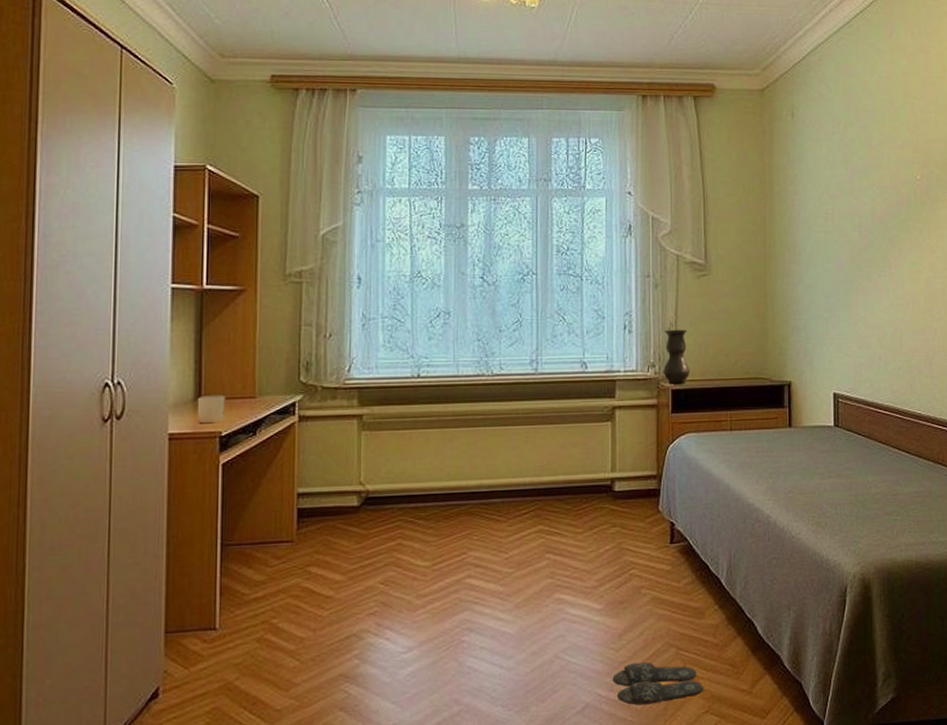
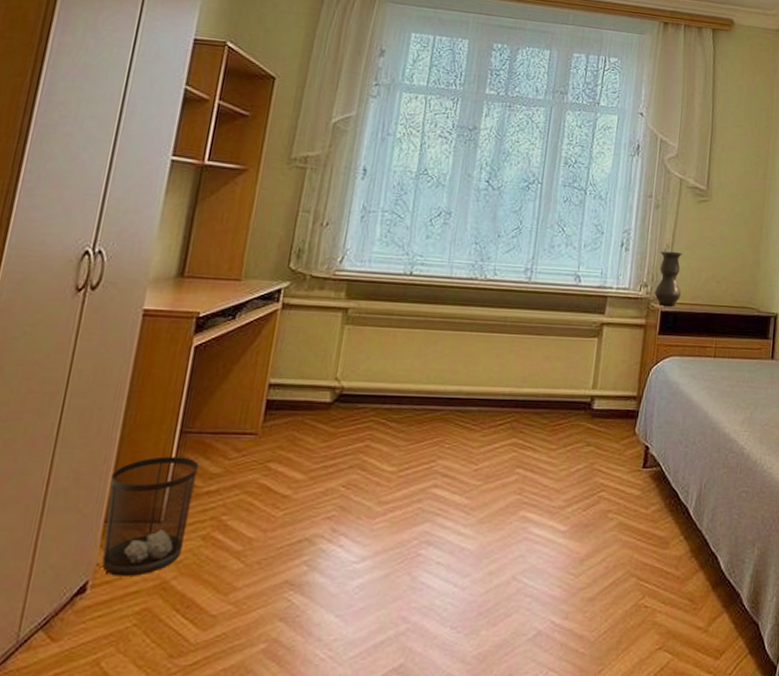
waste bin: none [164,568,243,681] -> present [101,456,198,576]
mug: present [197,395,226,424] -> none [176,273,210,303]
slippers: present [613,661,703,705] -> none [569,590,660,637]

